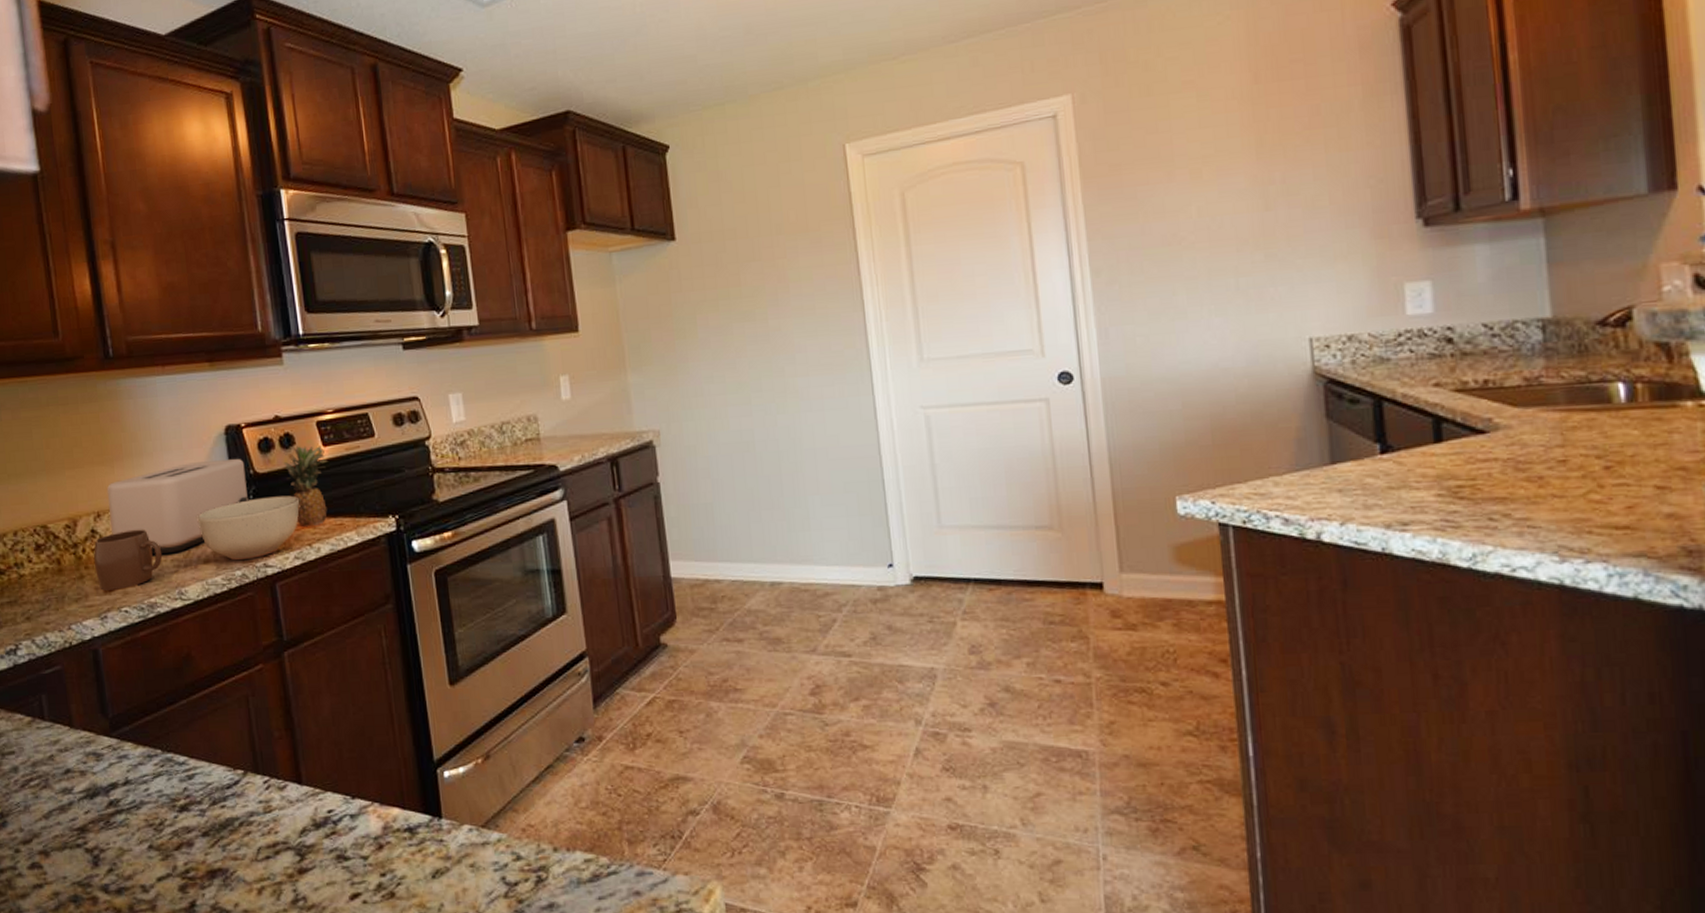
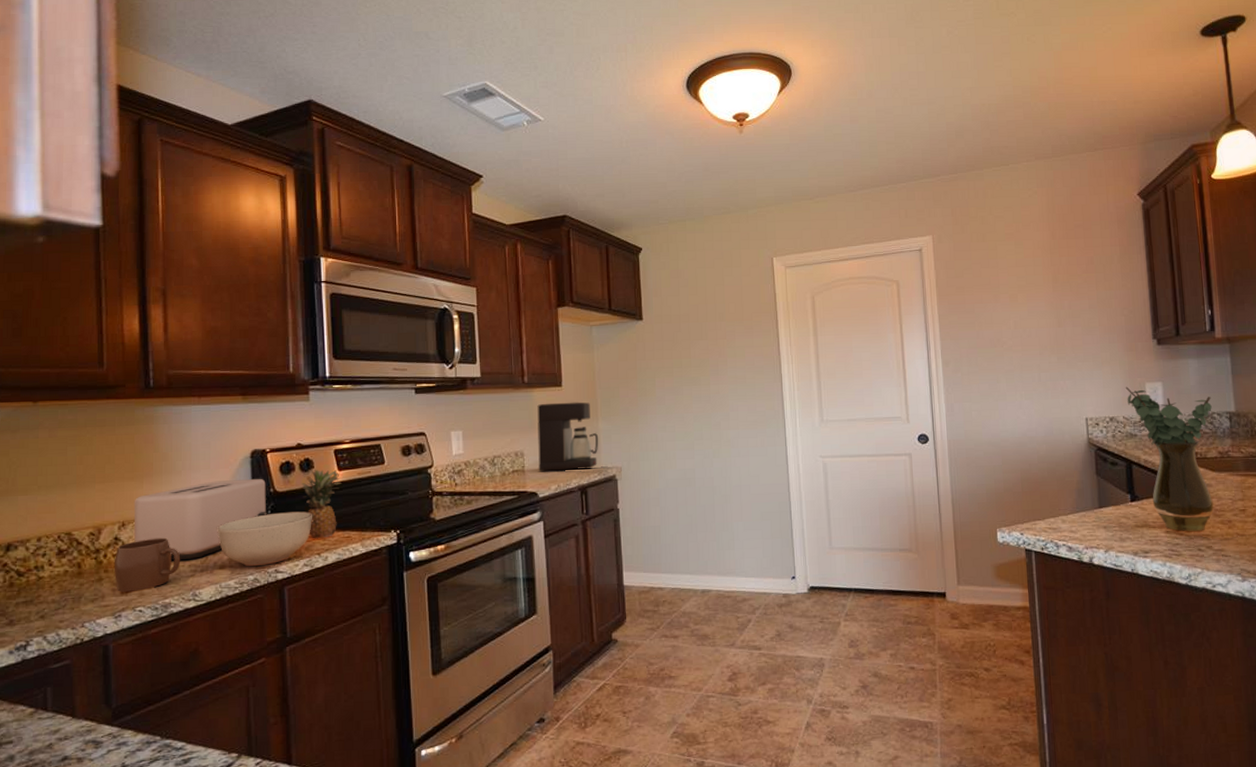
coffee maker: none [550,350,630,440] -> present [537,402,599,472]
vase: none [1371,290,1515,495] -> present [1125,386,1214,532]

